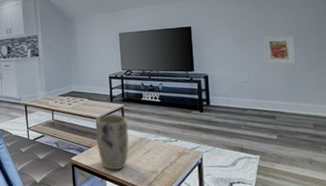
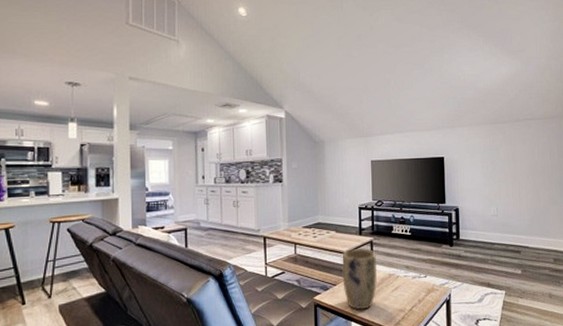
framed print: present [263,35,296,65] -> none [511,170,540,199]

